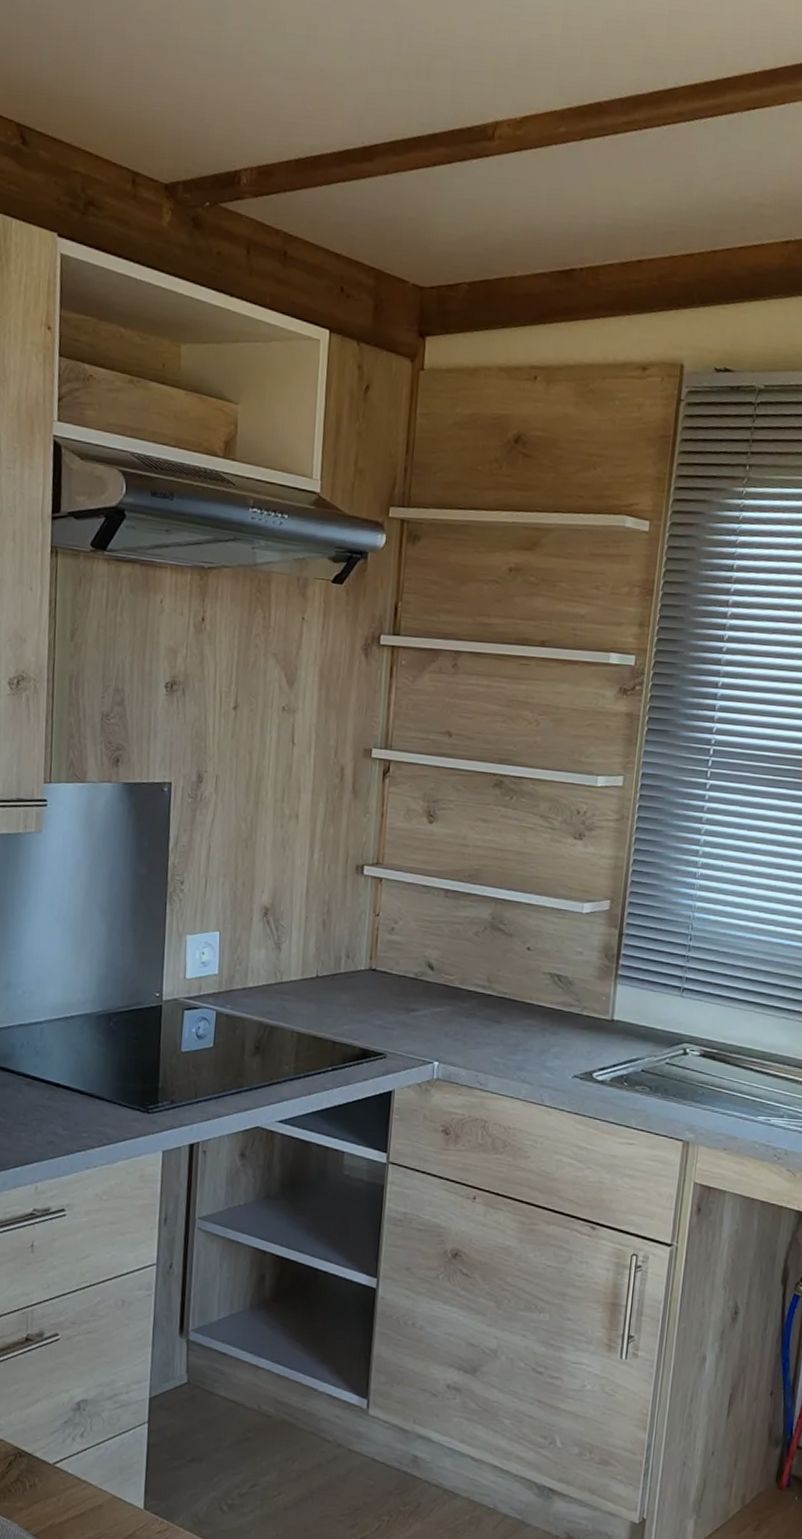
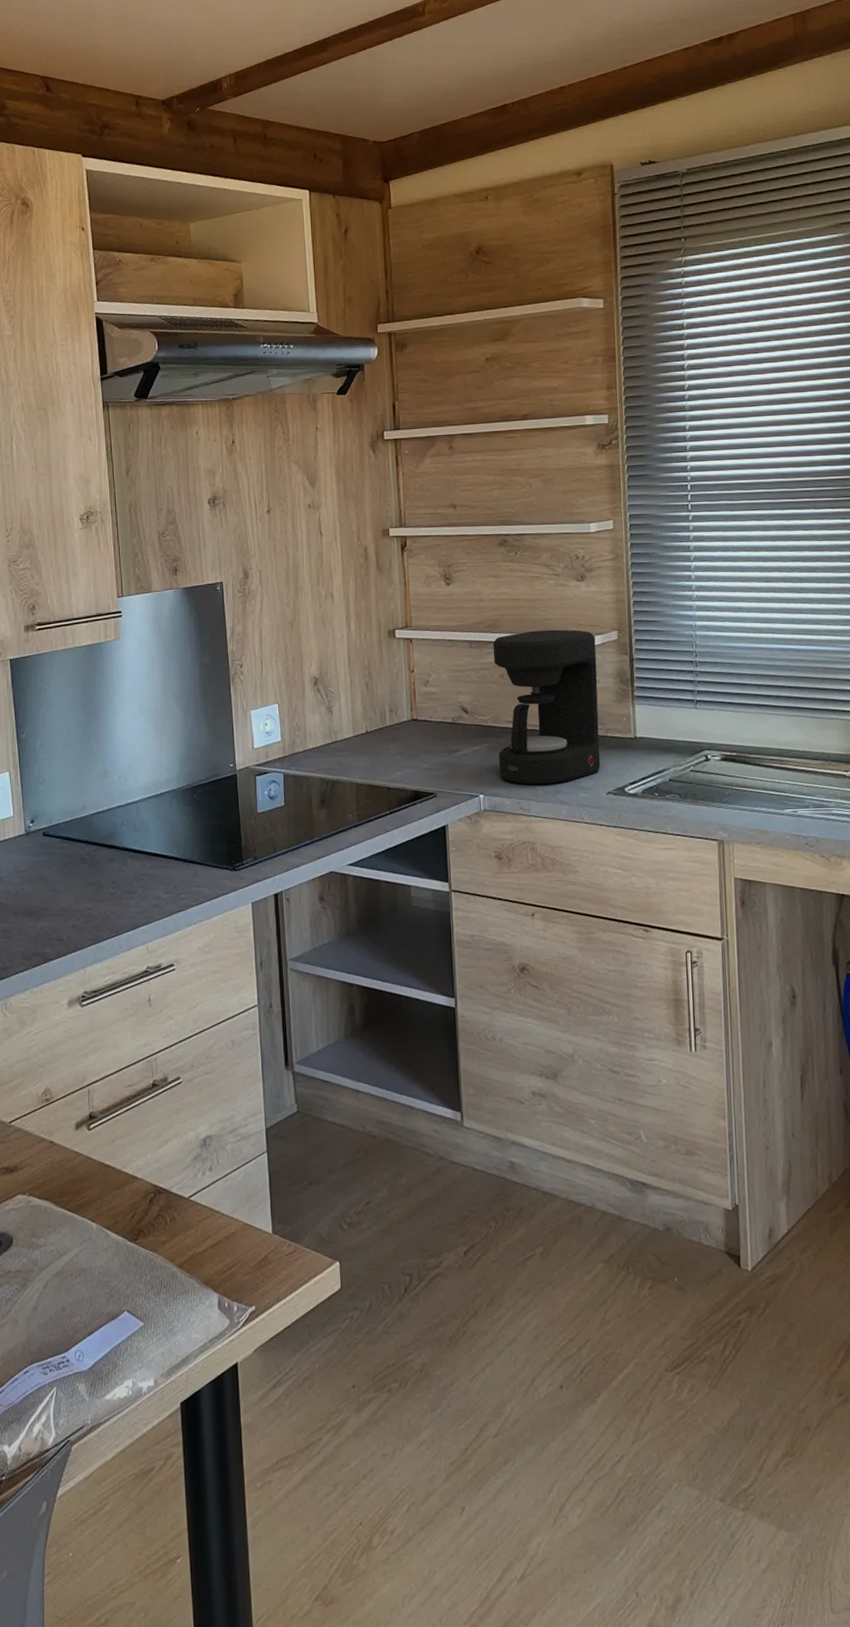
coffee maker: none [459,887,585,1059] -> present [492,629,601,785]

